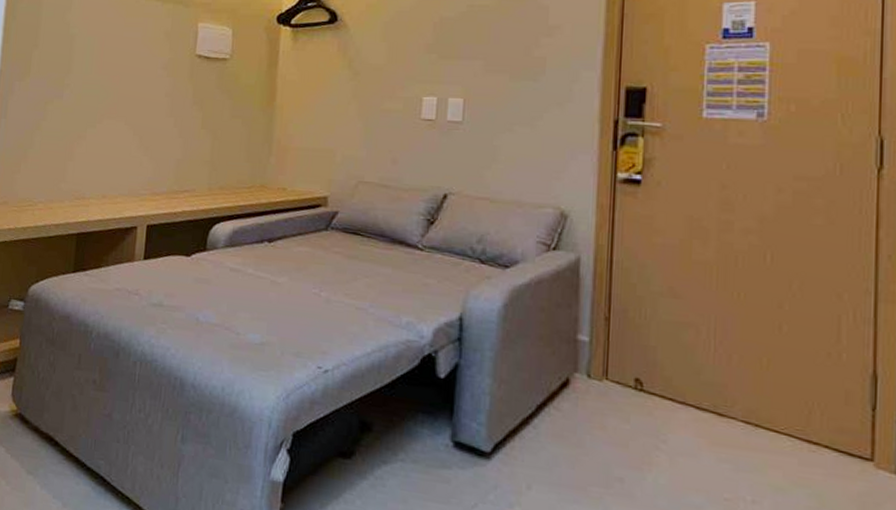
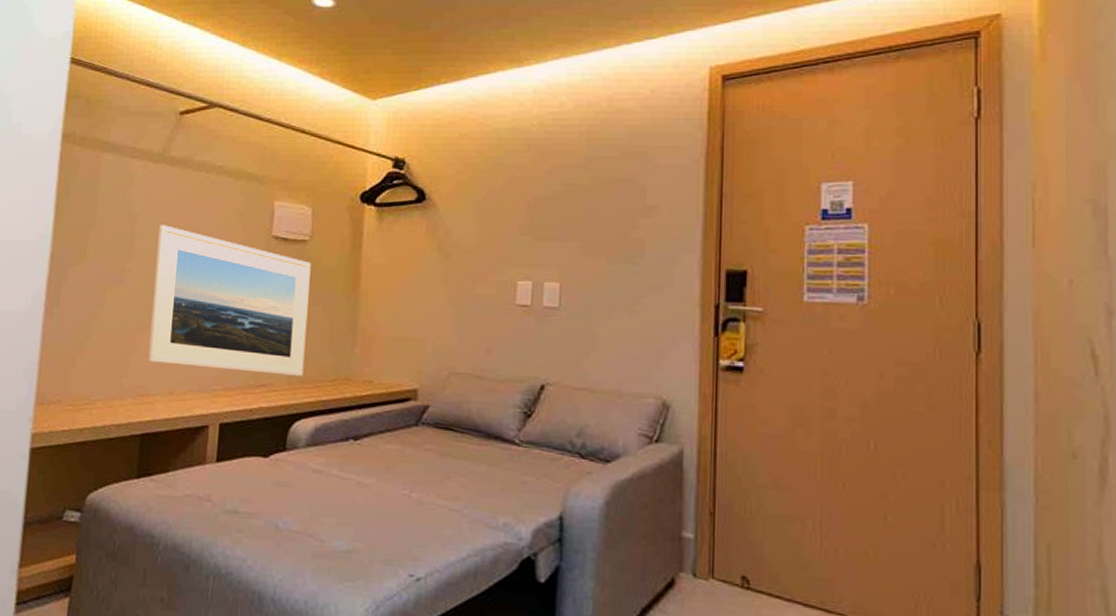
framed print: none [84,45,231,183] -> present [148,225,311,376]

